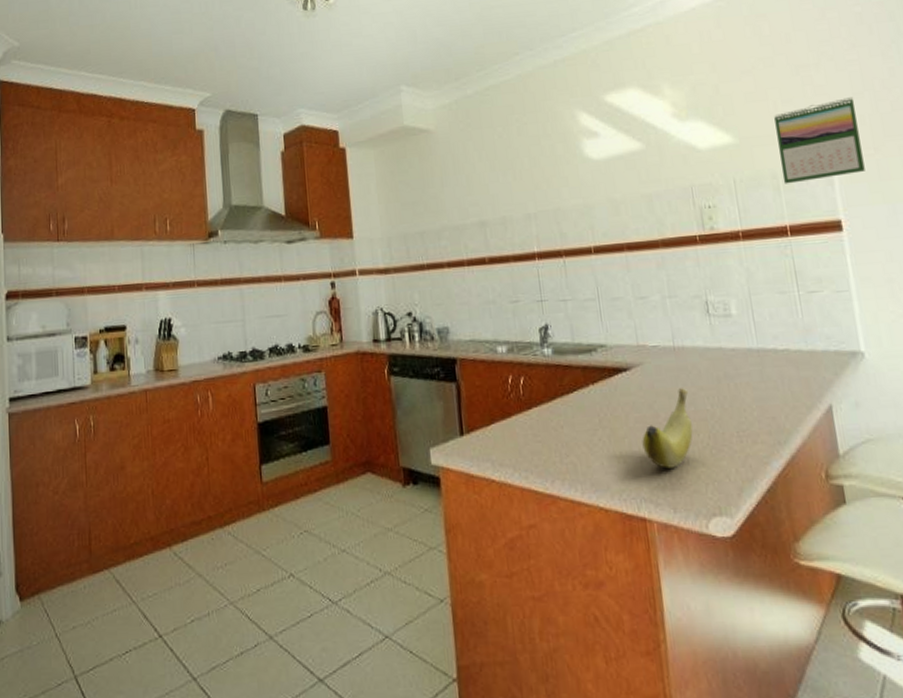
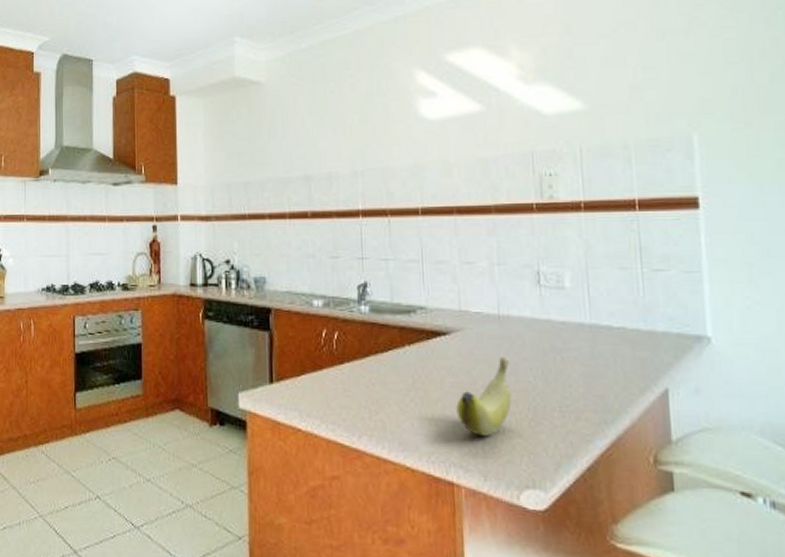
calendar: present [774,97,865,184] -> none [632,66,732,156]

